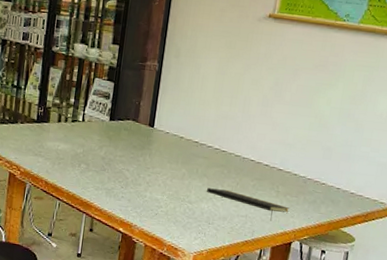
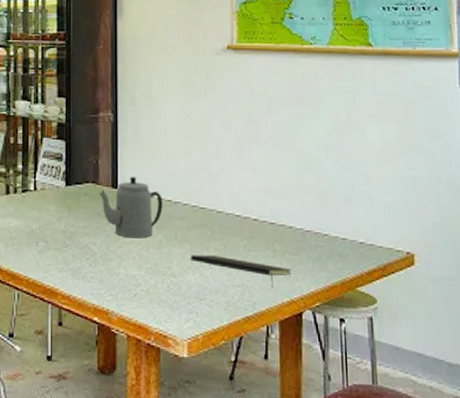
teapot: none [137,119,191,170] -> present [98,177,163,239]

